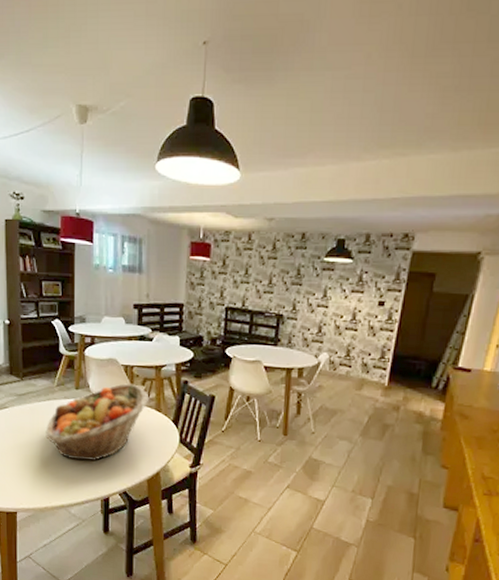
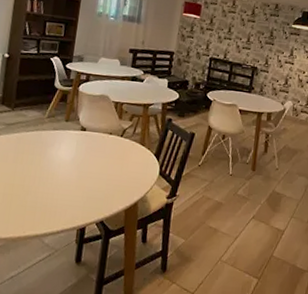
fruit basket: present [45,383,150,462] -> none [29,118,136,191]

